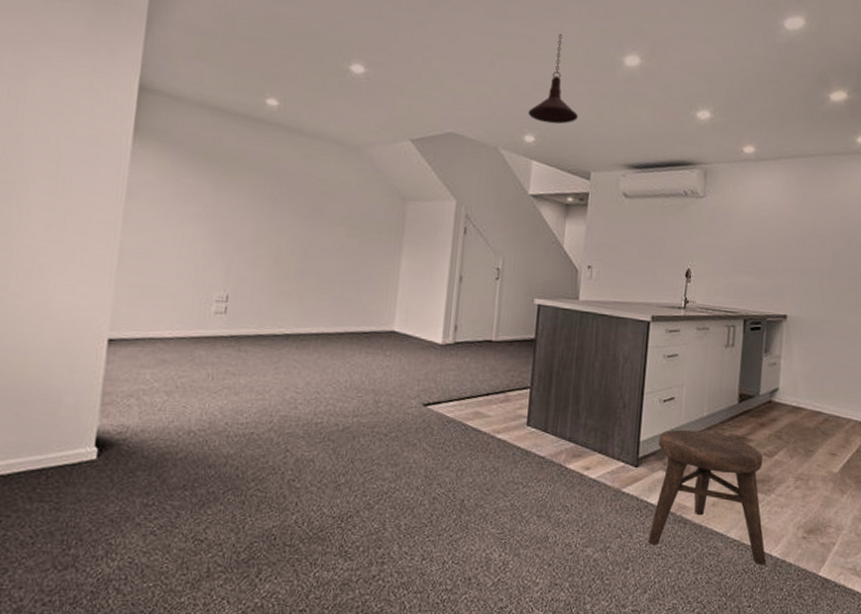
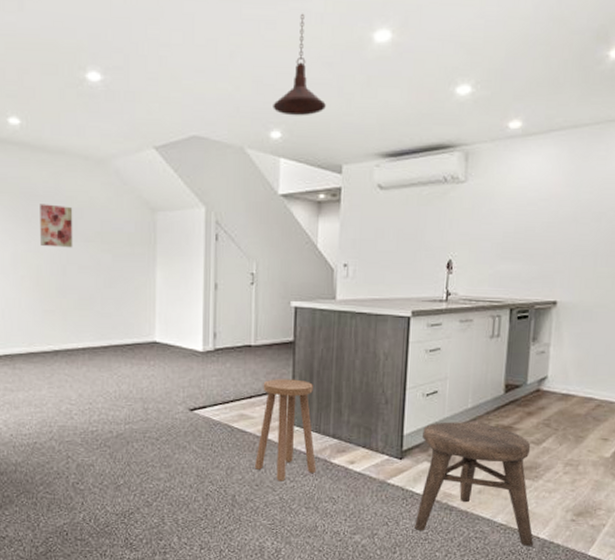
wall art: none [284,184,322,230] -> present [40,204,73,248]
stool: none [487,376,552,486] -> present [255,379,317,482]

